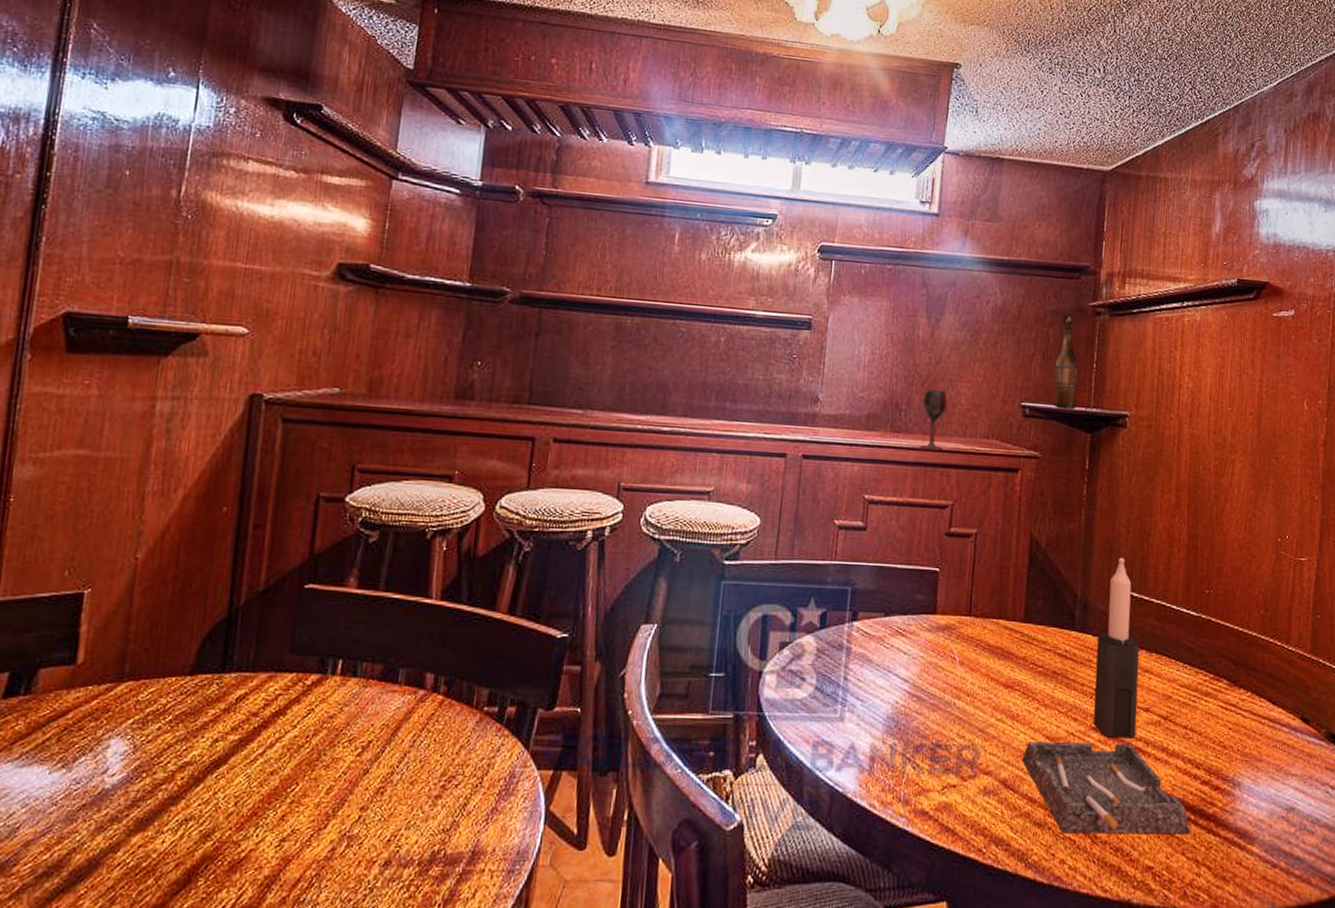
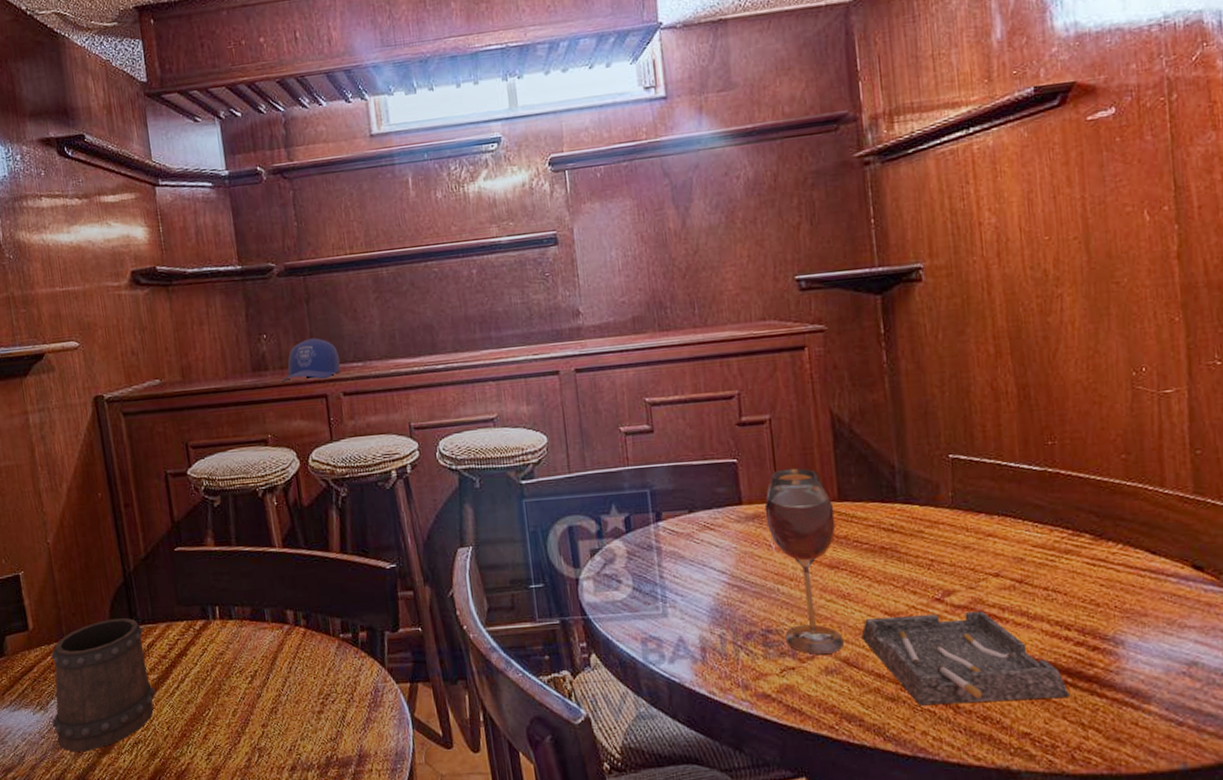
beer mug: none [72,661,237,826] -> present [50,618,155,751]
baseball cap: none [485,374,559,421] -> present [281,338,341,382]
wine glass: present [921,389,948,450] -> none [686,280,717,342]
wineglass: none [952,584,1019,775] -> present [764,468,844,655]
decorative bottle: present [1054,314,1079,410] -> none [826,171,859,275]
candle: present [1093,557,1140,739] -> none [925,420,988,608]

